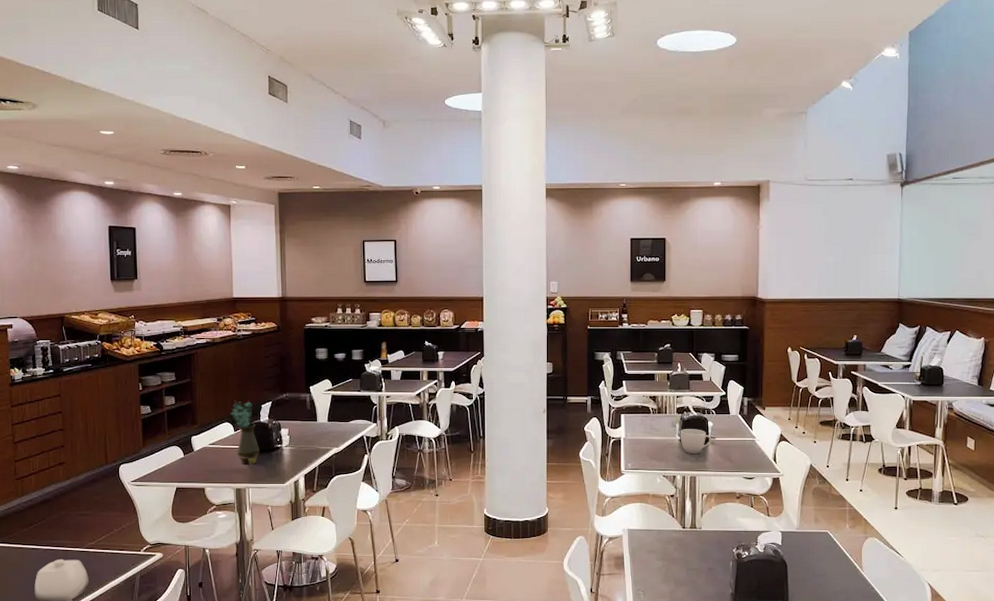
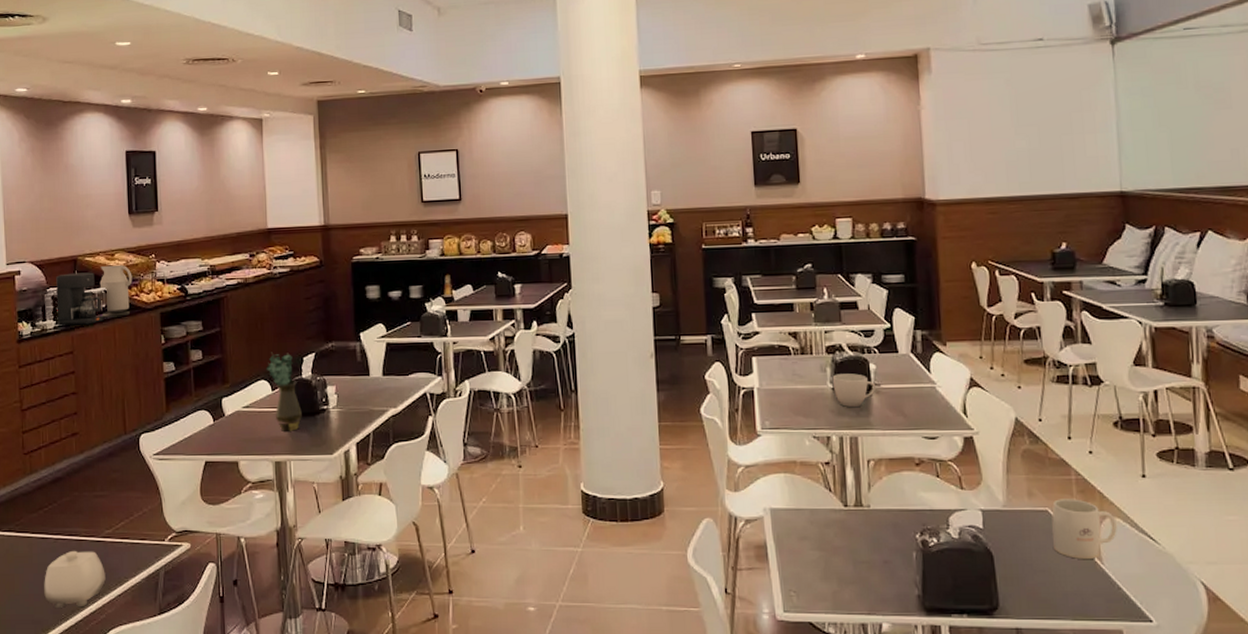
coffee maker: none [45,328,88,374] -> present [56,272,104,327]
water jug: none [84,323,114,367] -> present [99,264,133,318]
mug: none [829,524,875,568] -> present [1051,499,1117,560]

